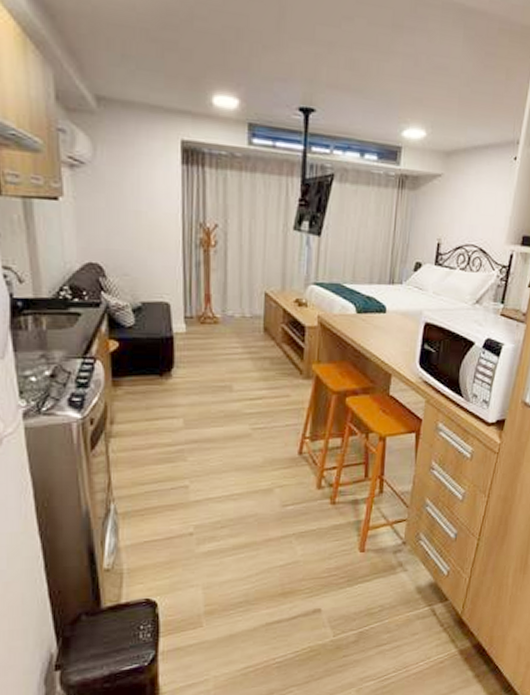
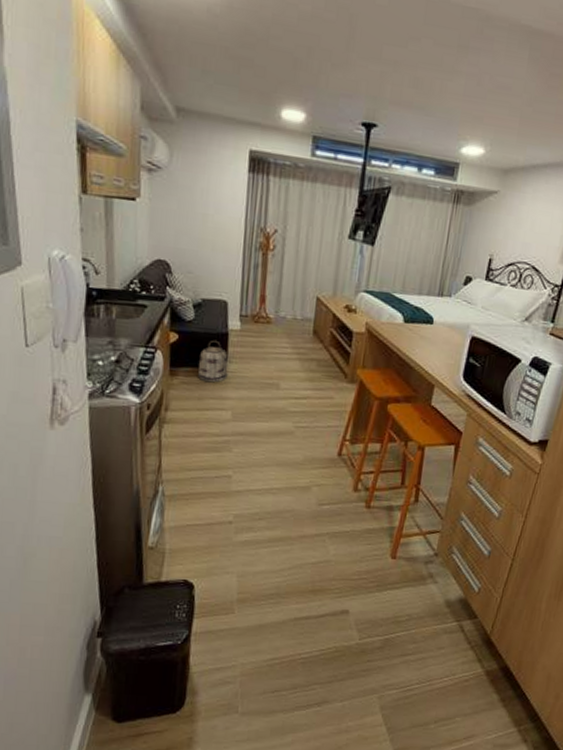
basket: none [144,346,176,390] -> present [198,341,228,383]

